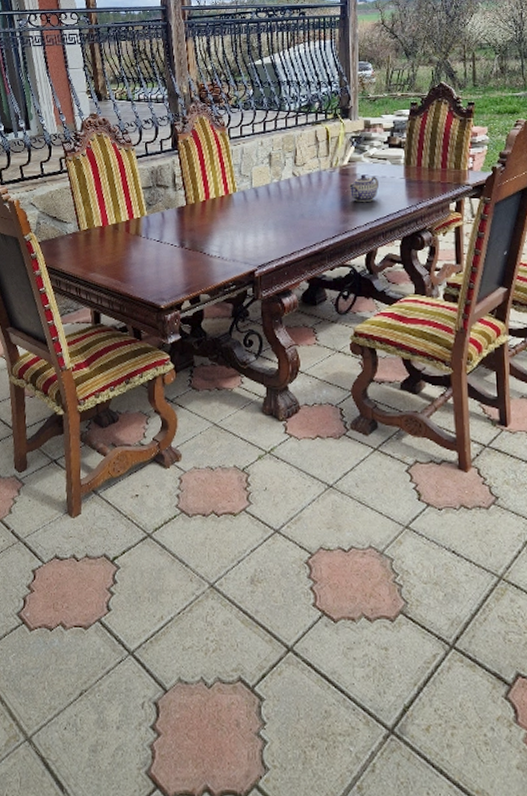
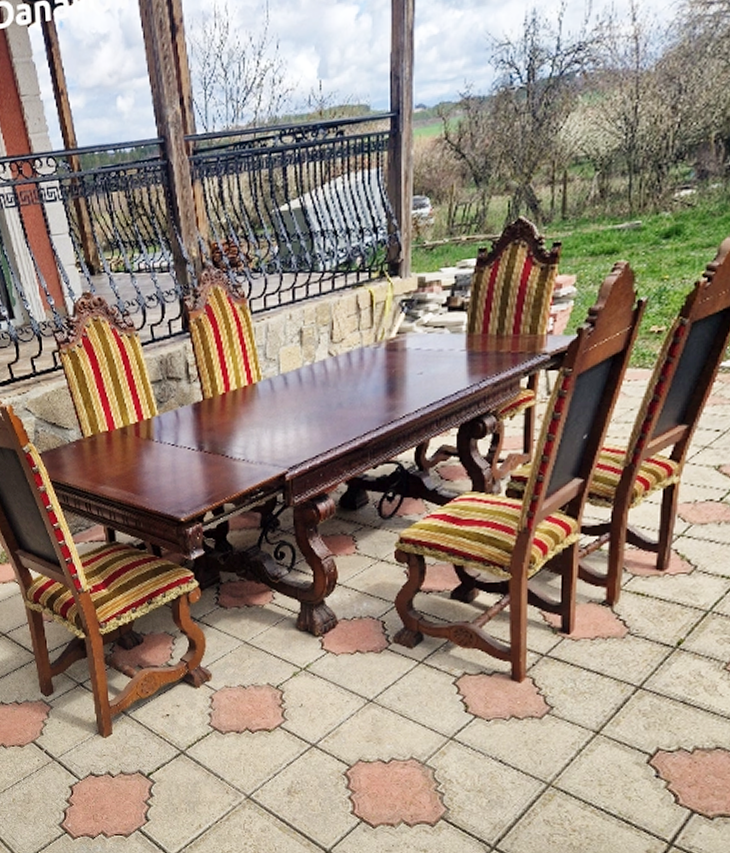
teapot: present [348,174,379,202] -> none [396,348,433,384]

